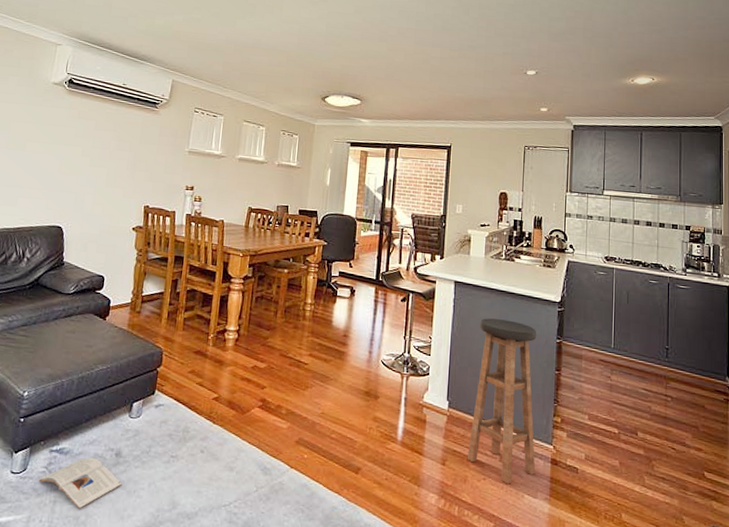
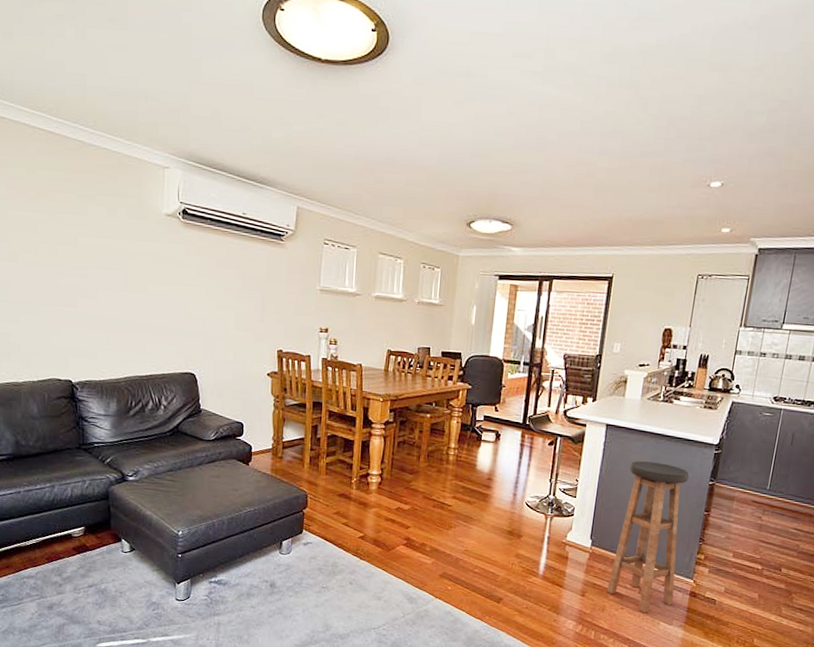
magazine: present [38,457,122,509] -> none [202,588,278,630]

